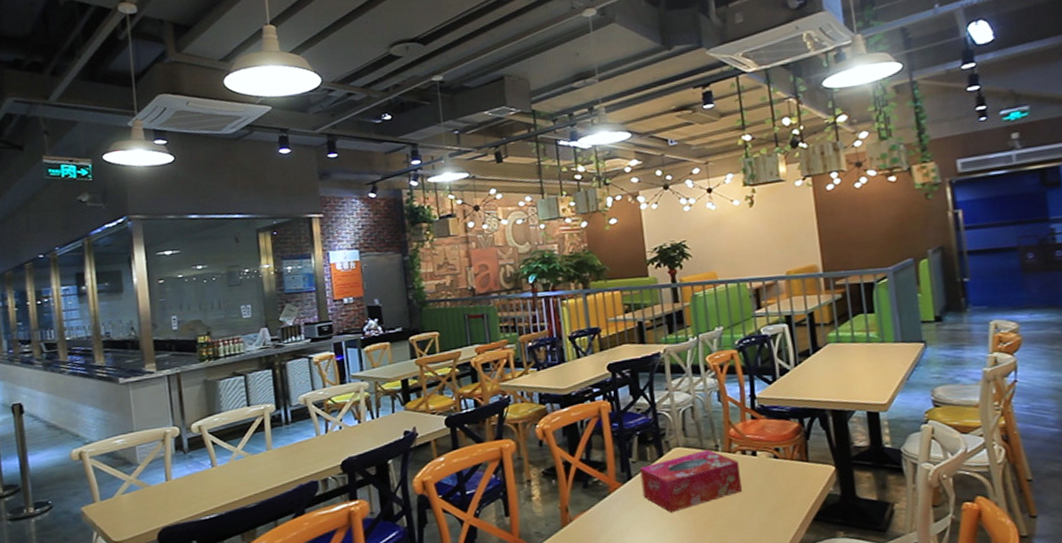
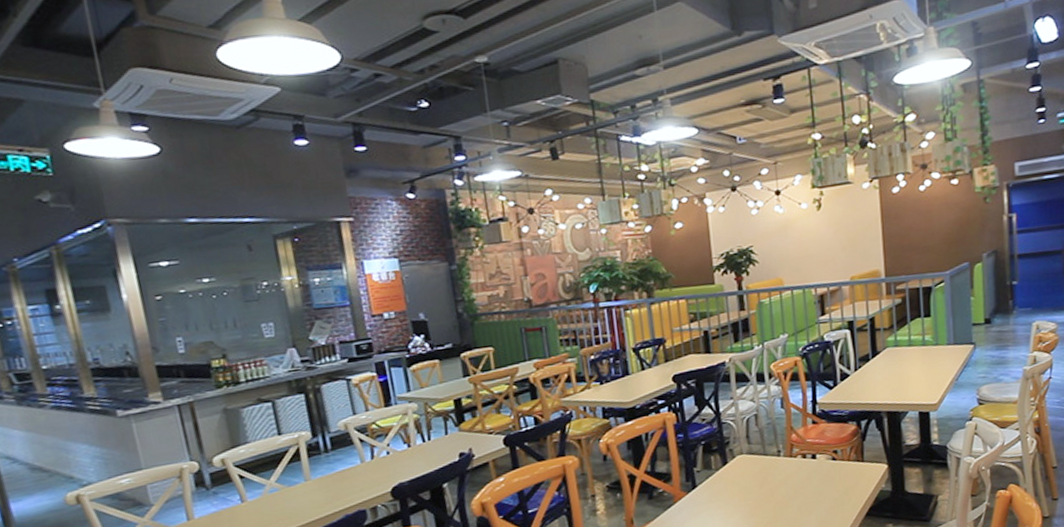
tissue box: present [640,449,742,513] -> none [704,455,801,518]

